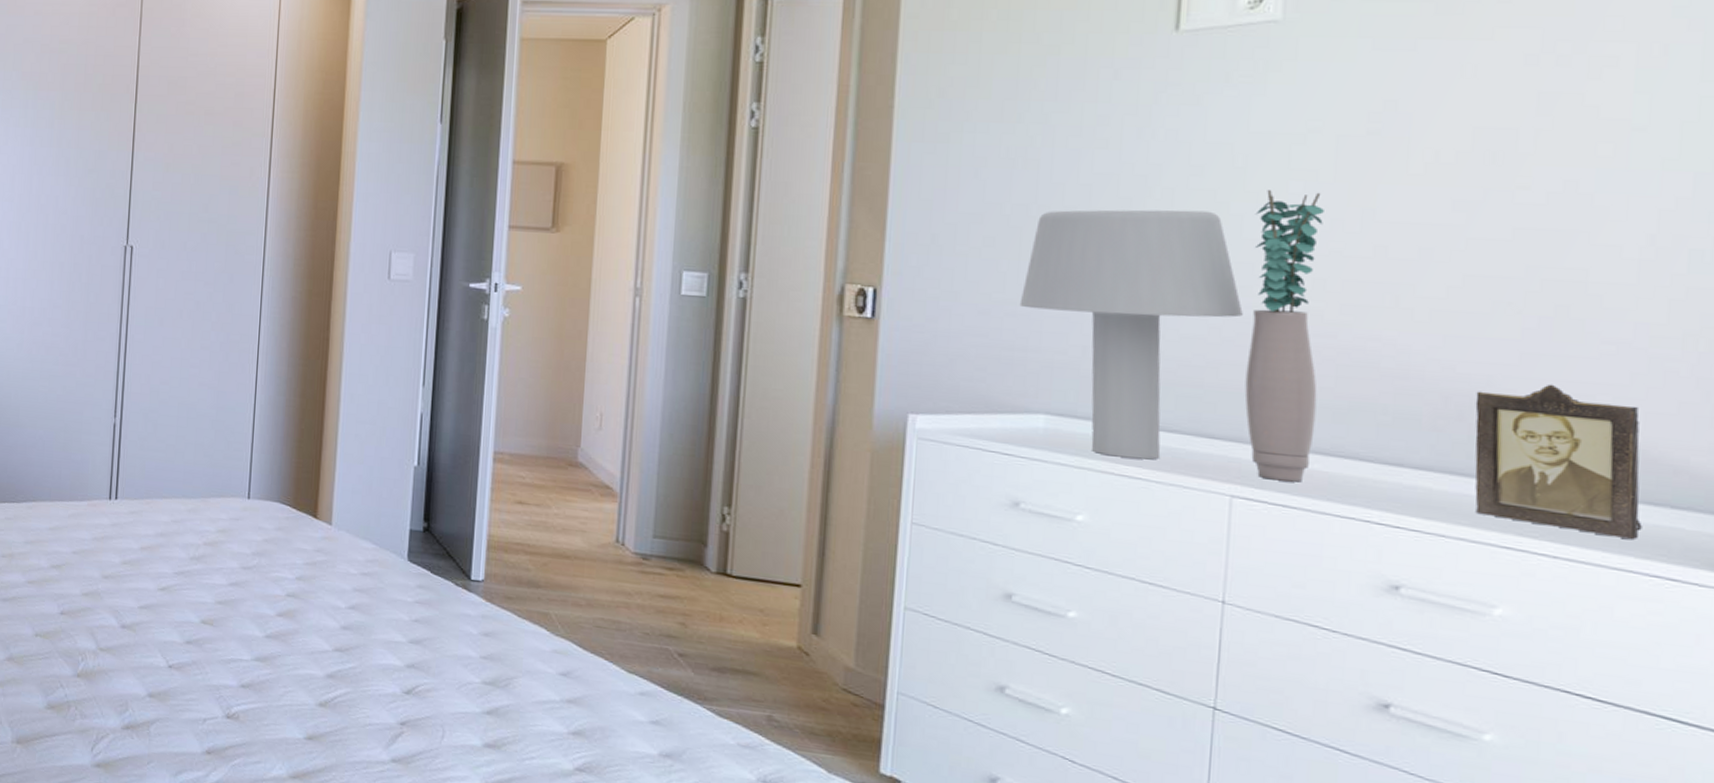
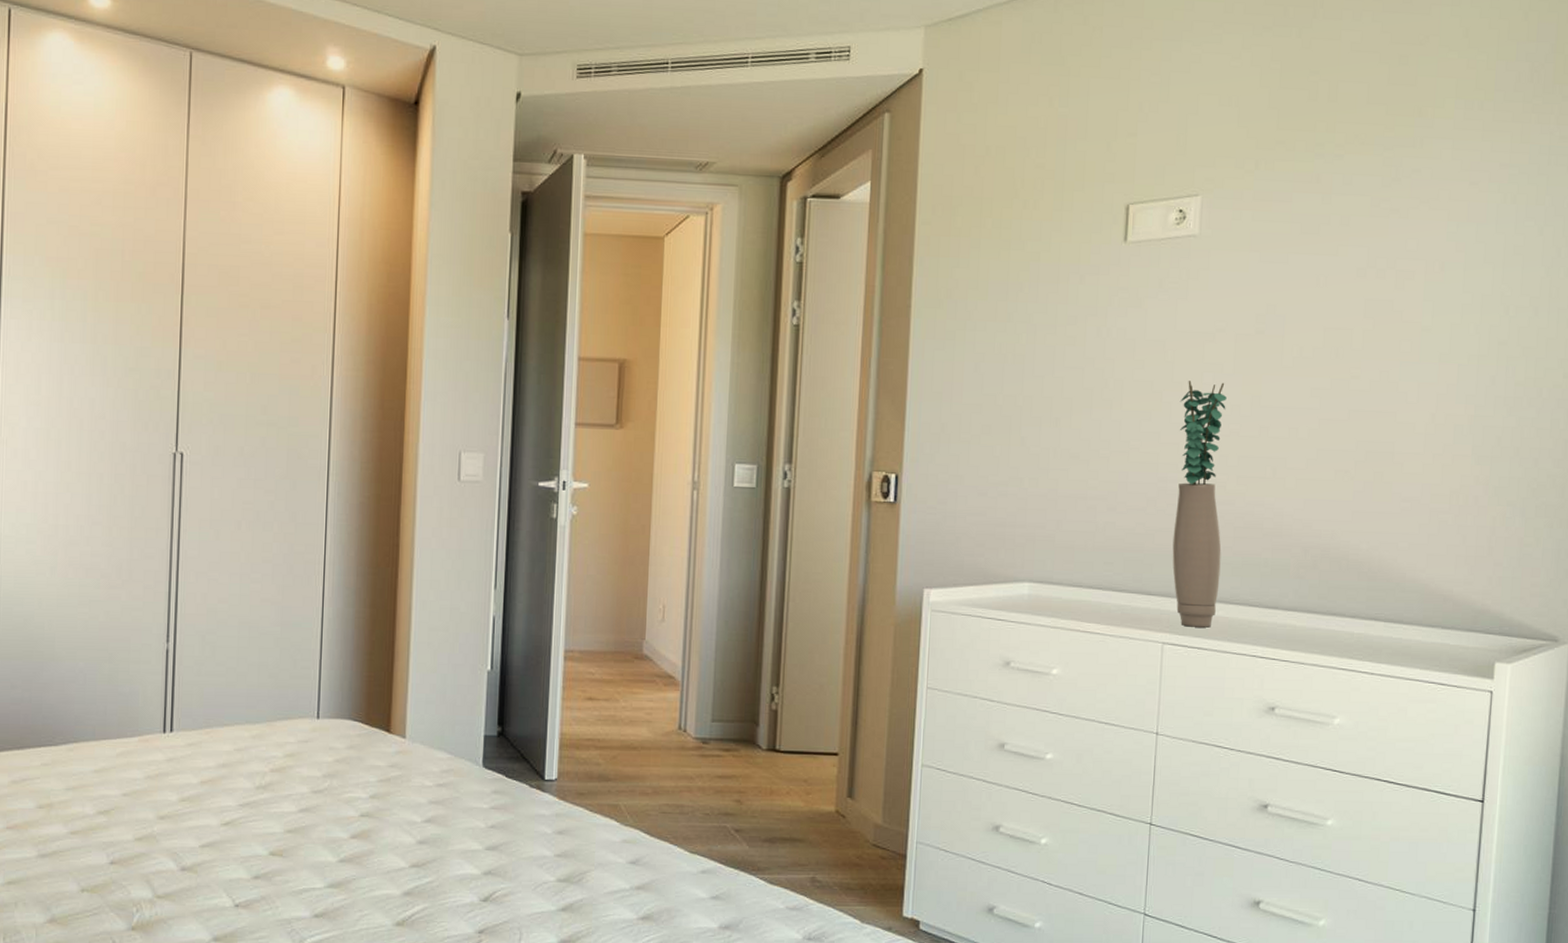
table lamp: present [1019,209,1243,460] -> none [1009,398,1171,617]
photo frame: present [1474,384,1643,540] -> none [1323,535,1425,656]

